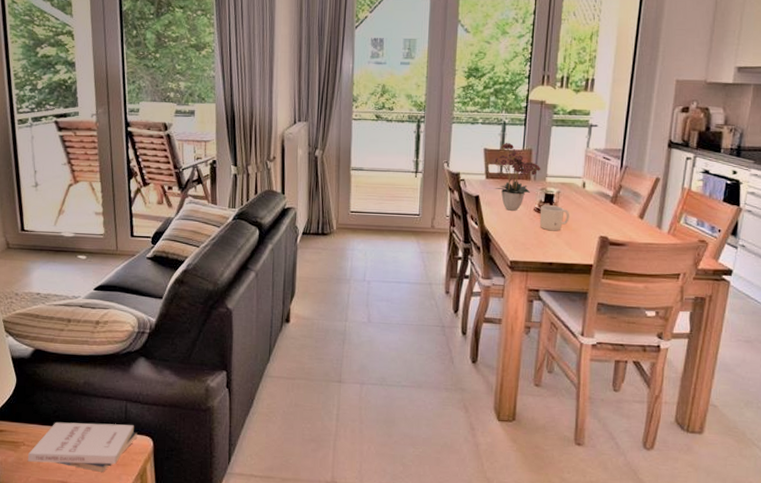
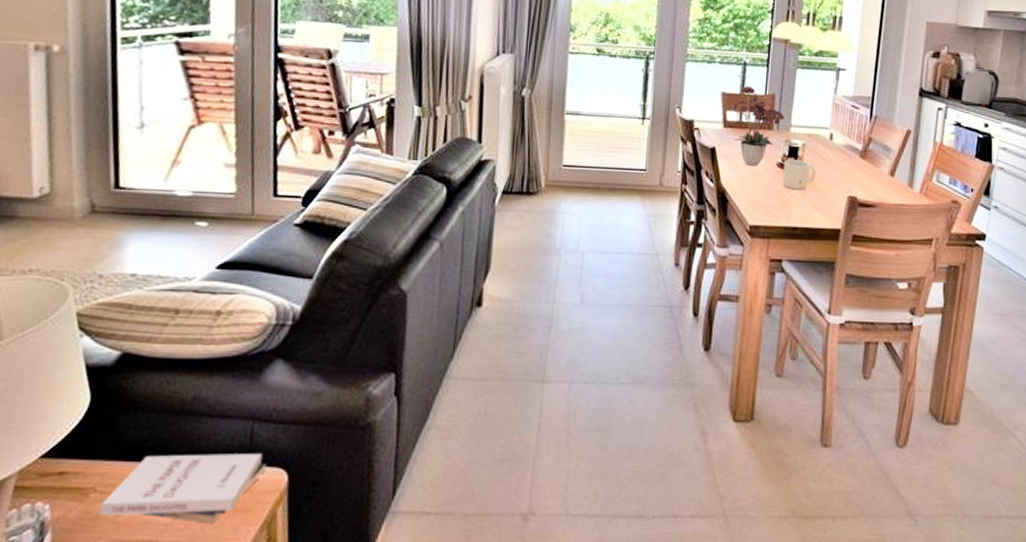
kettle: none [709,120,748,157] -> present [960,67,999,108]

